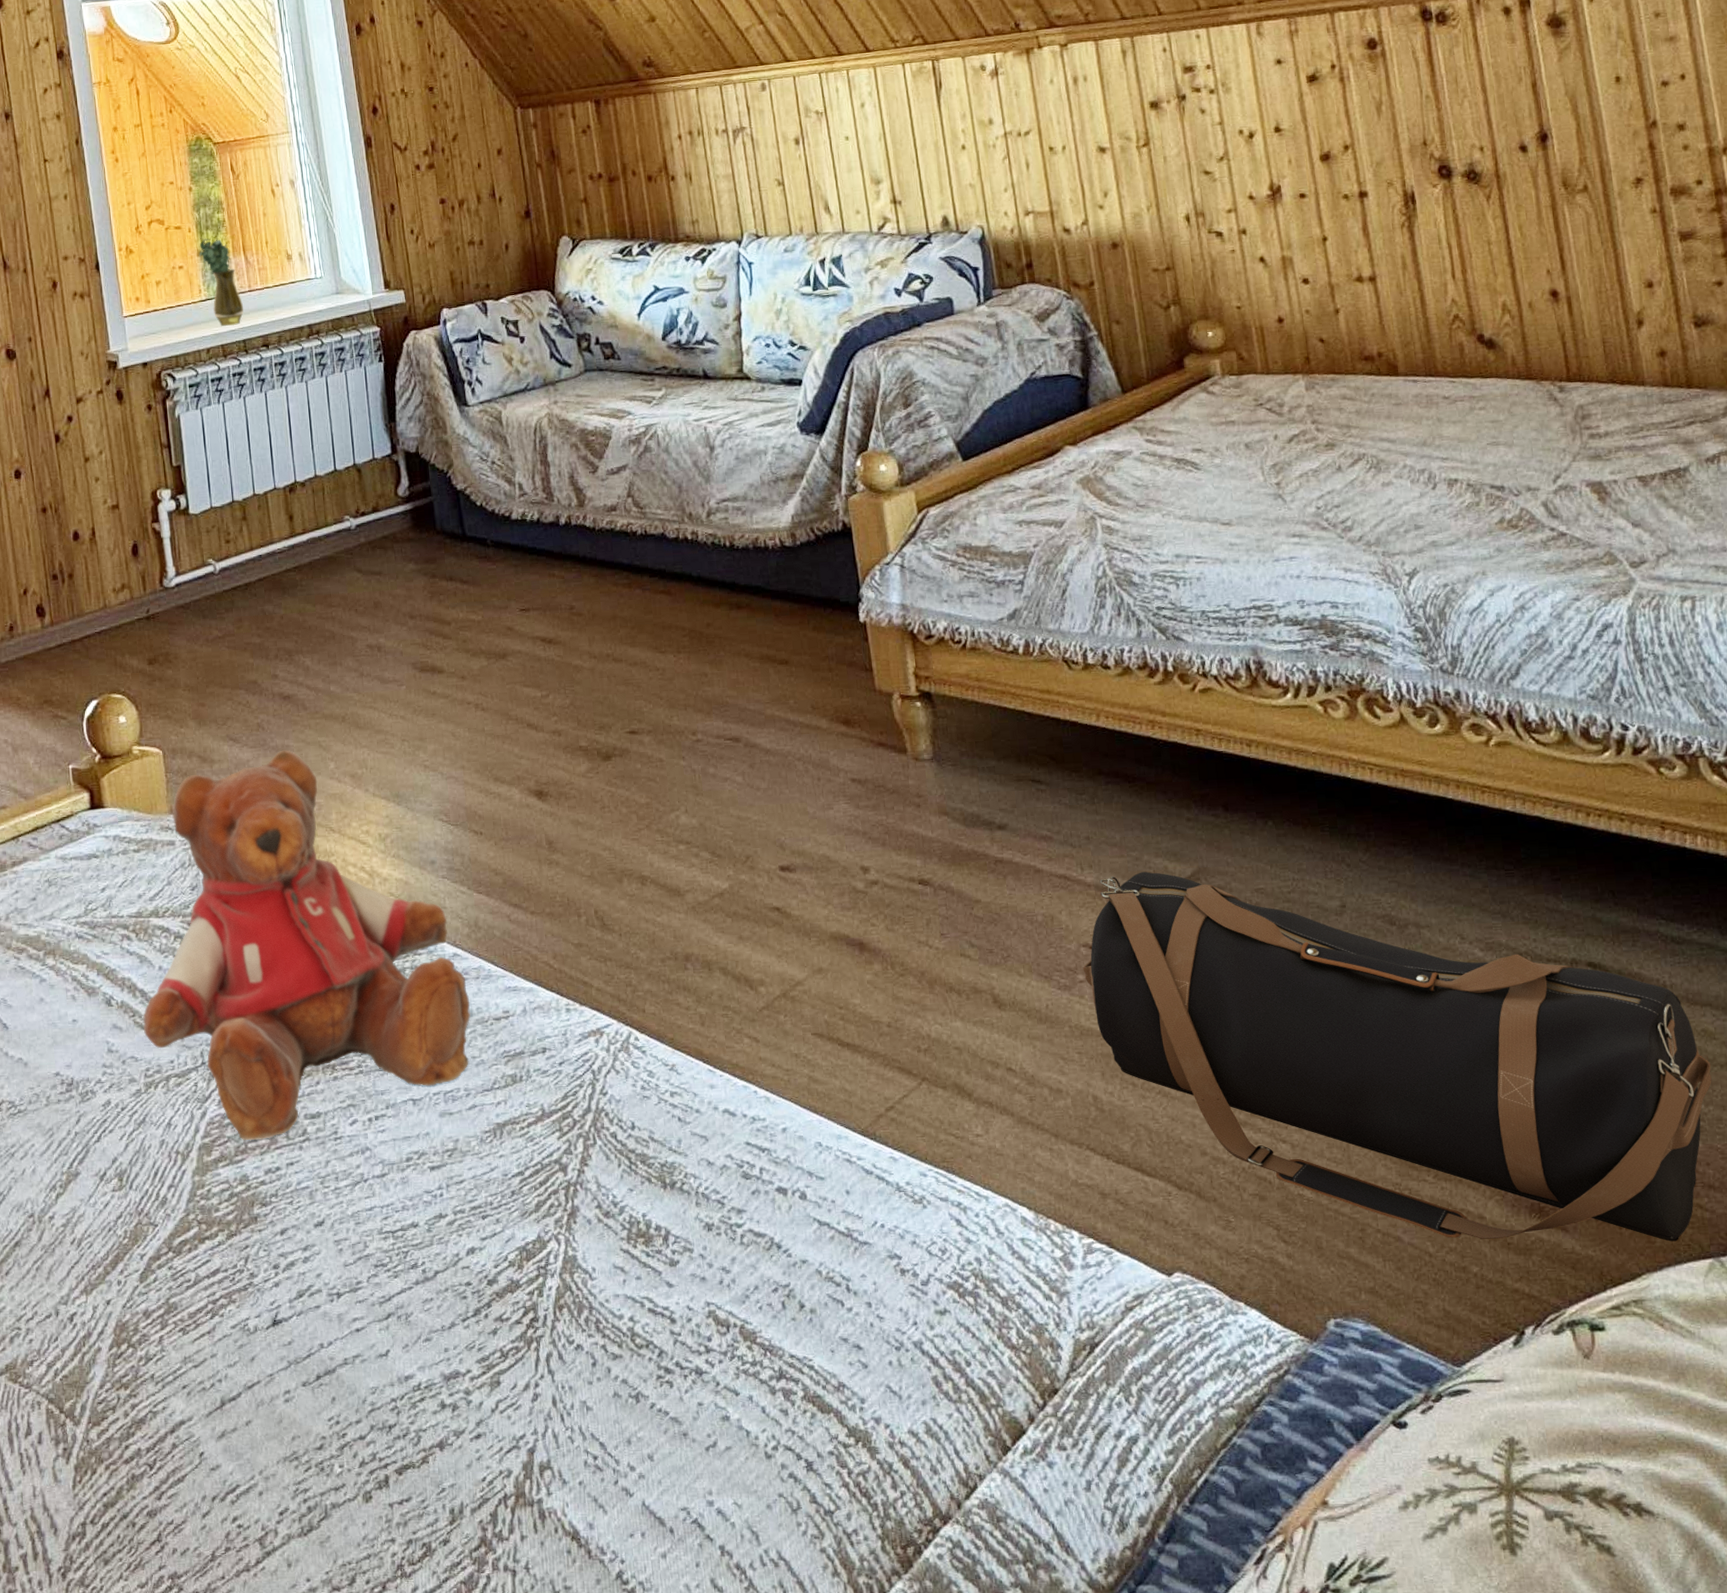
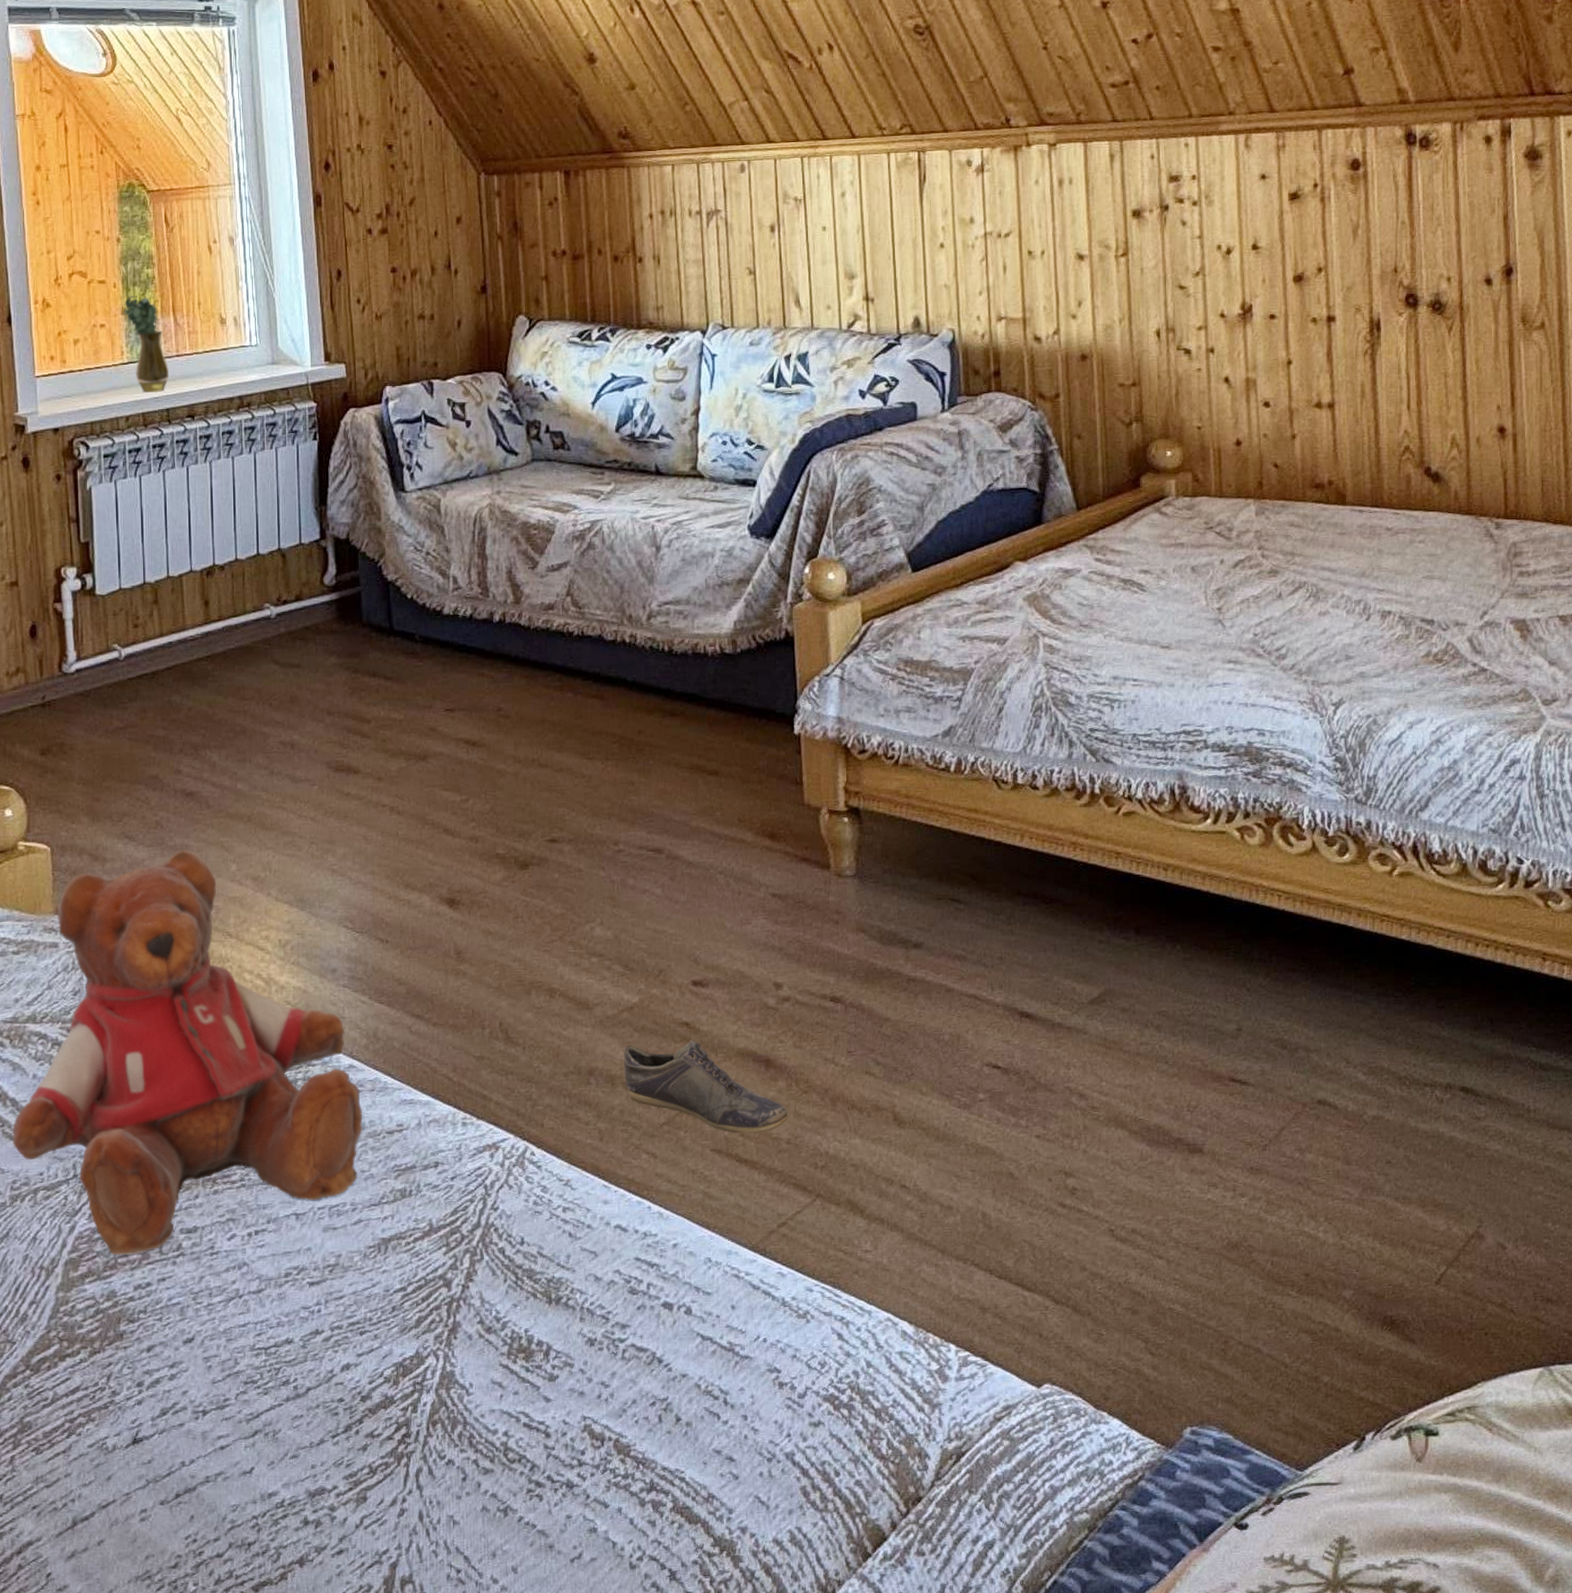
shoe: none [718,925,887,1017] -> present [623,1040,789,1134]
duffel bag: present [1082,871,1712,1242] -> none [984,993,1562,1352]

